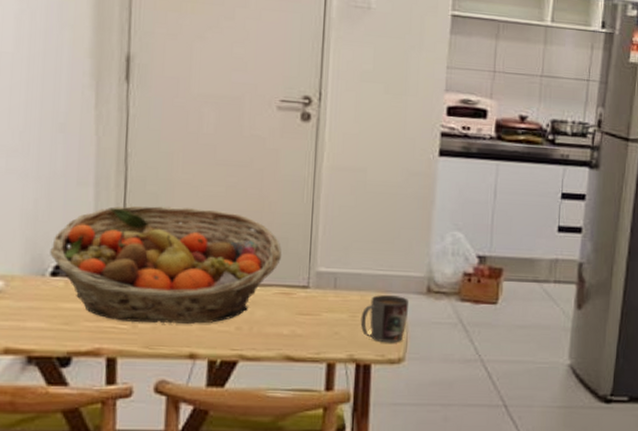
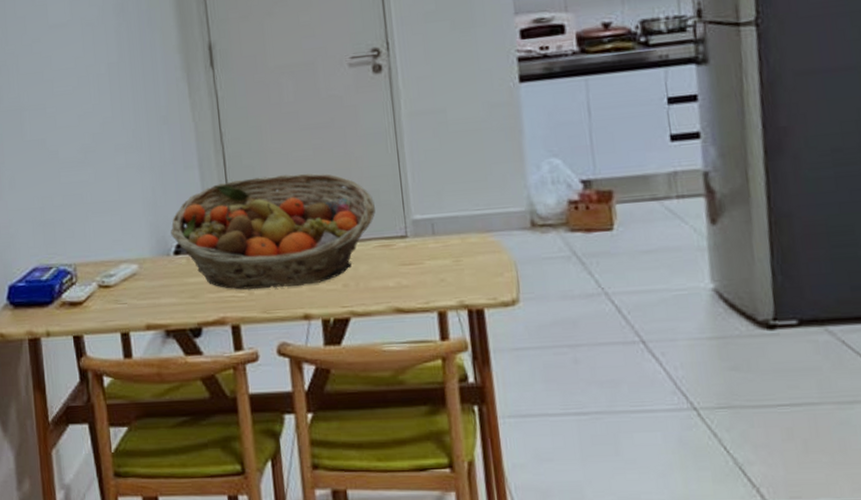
mug: present [360,295,408,343] -> none [464,234,515,285]

